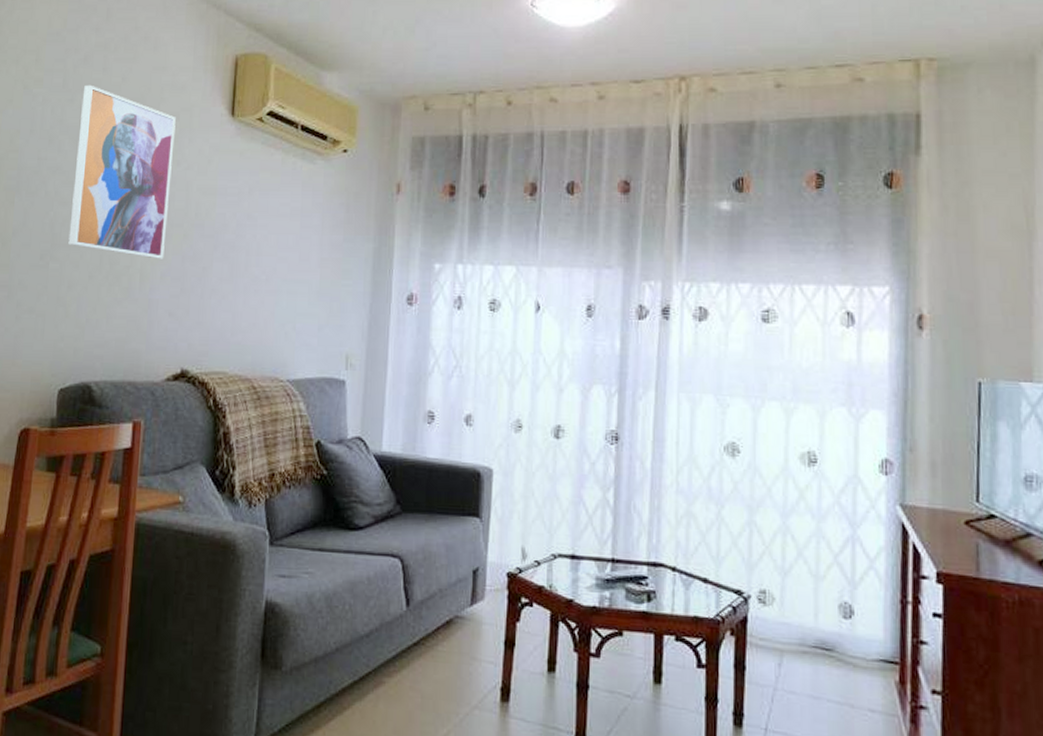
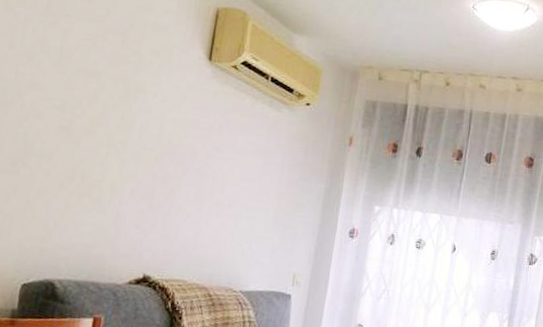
wall art: present [68,84,176,259] -> none [41,12,156,178]

